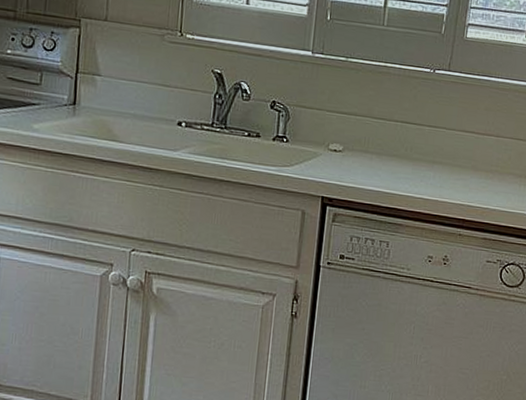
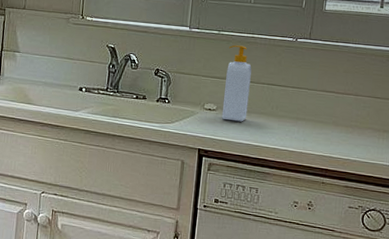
soap bottle: none [348,74,384,166] -> present [221,45,252,122]

